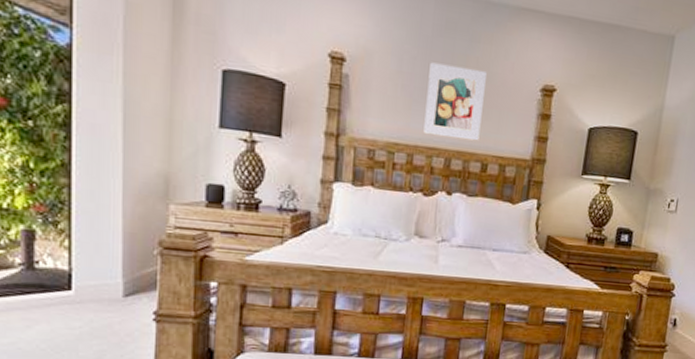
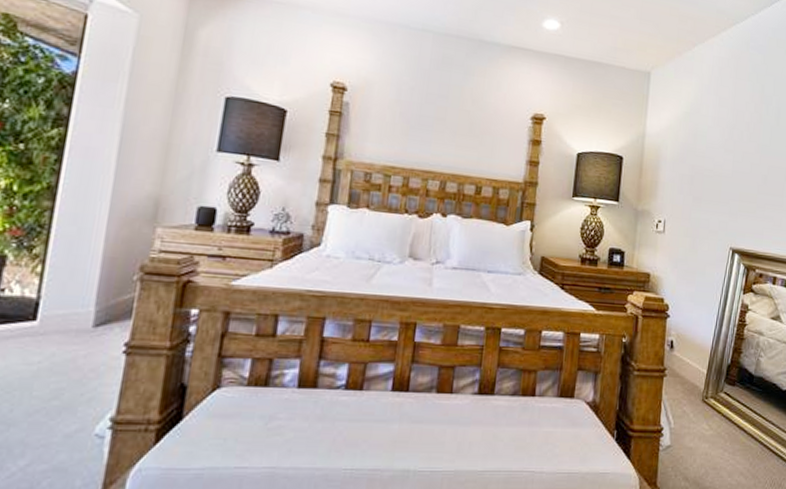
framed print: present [423,62,487,141] -> none [419,92,480,165]

